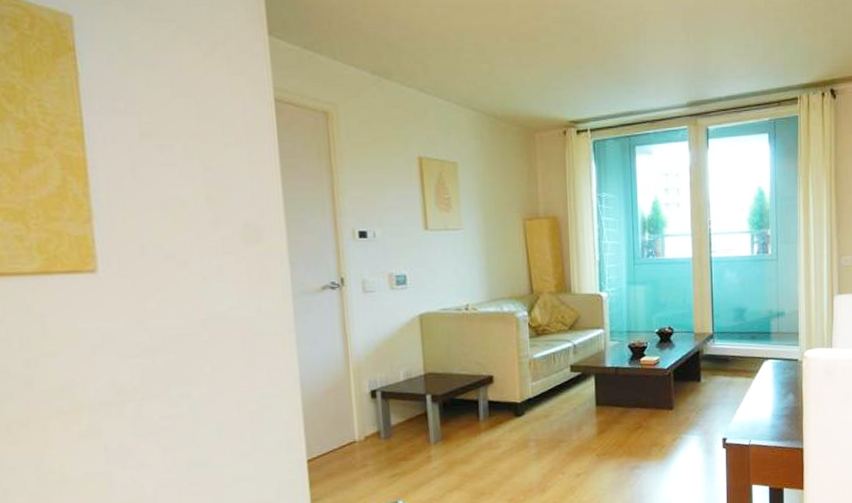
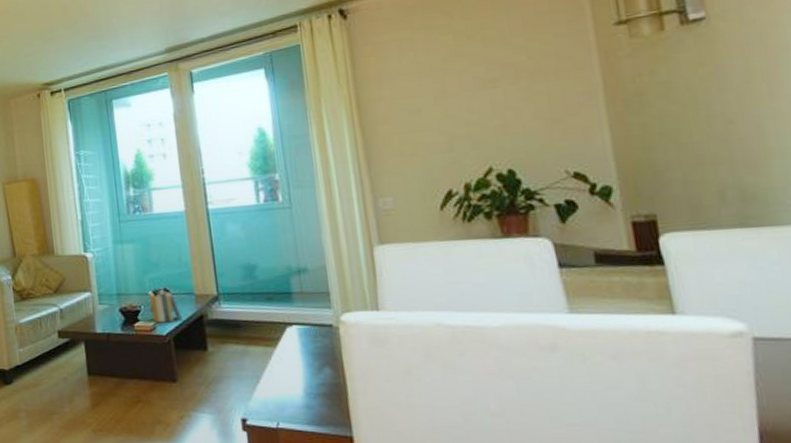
books: none [655,329,682,358] -> present [149,290,182,323]

